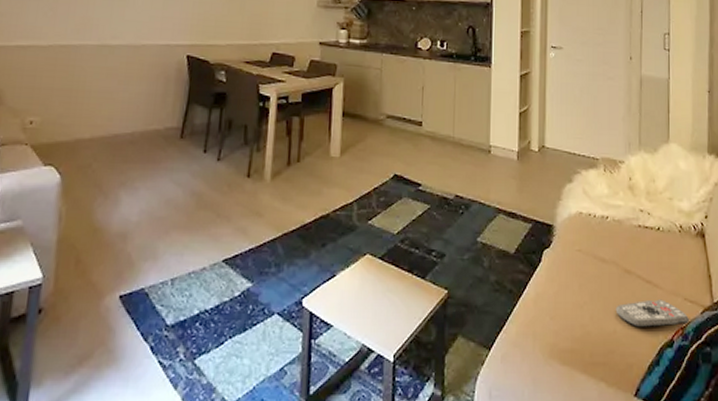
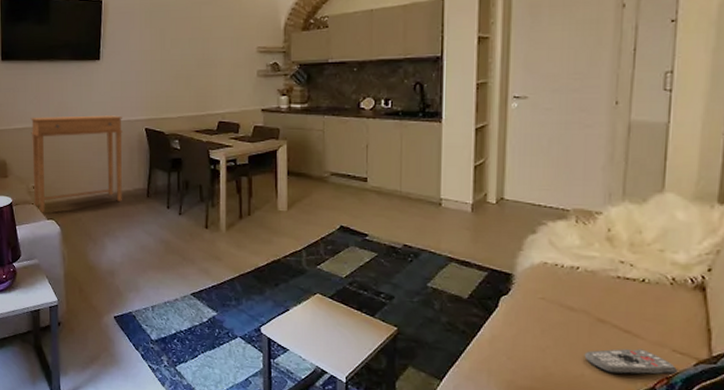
side table: none [29,33,160,157] -> present [30,115,123,213]

